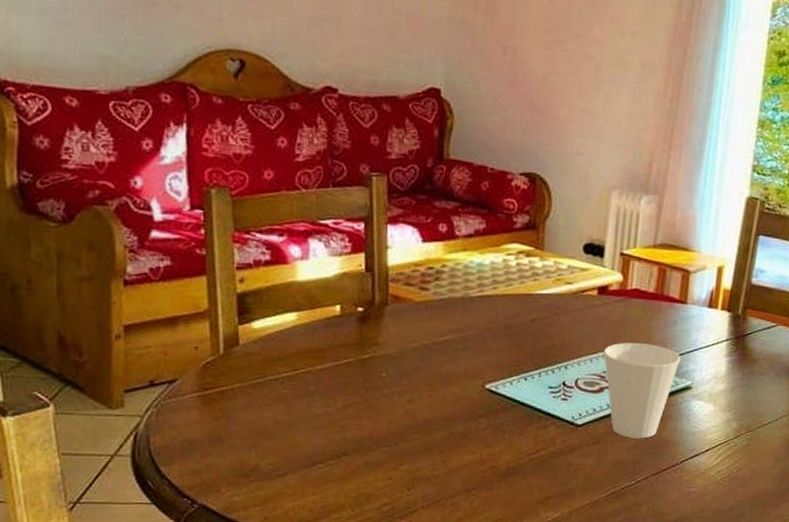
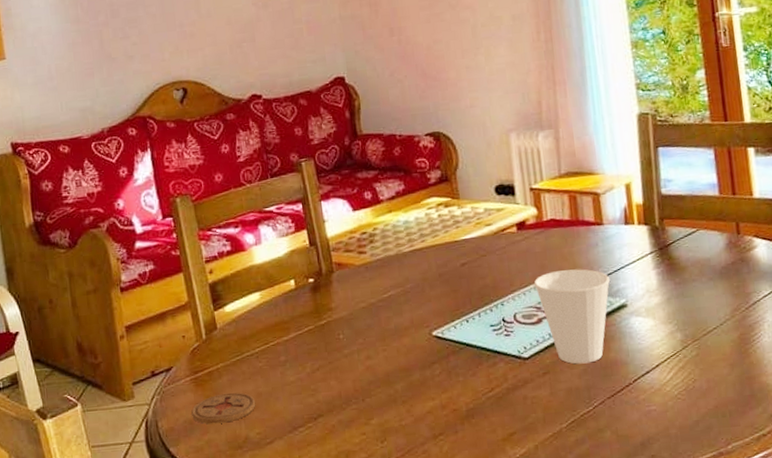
coaster: none [193,416,272,448] -> present [191,392,256,424]

